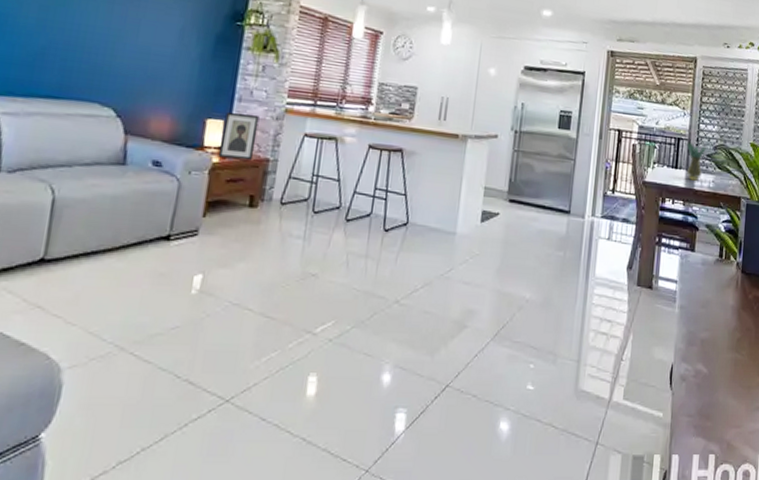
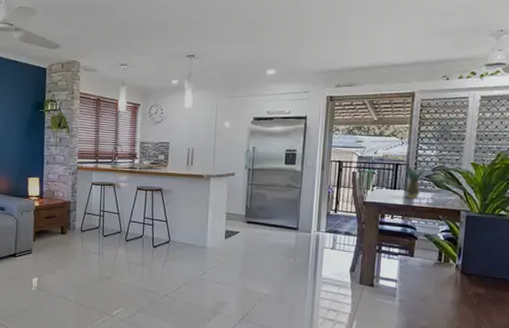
picture frame: present [218,113,260,161] -> none [38,172,61,203]

